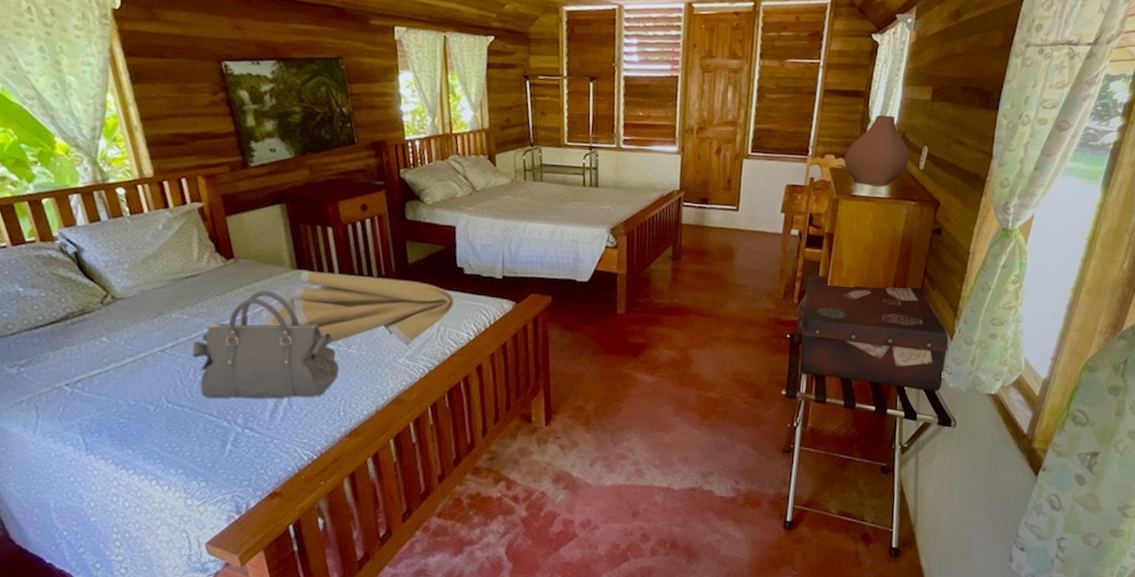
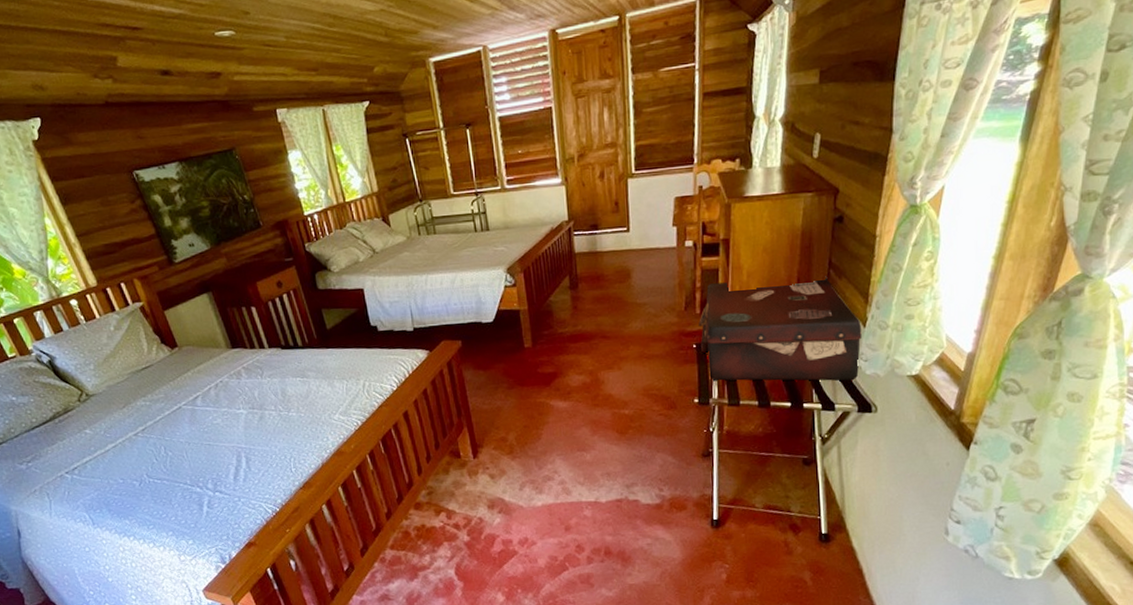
shoulder bag: present [192,290,340,399] -> none [159,371,285,470]
towel: present [262,271,455,345] -> none [211,344,374,409]
vase: present [844,115,910,187] -> none [732,107,802,185]

